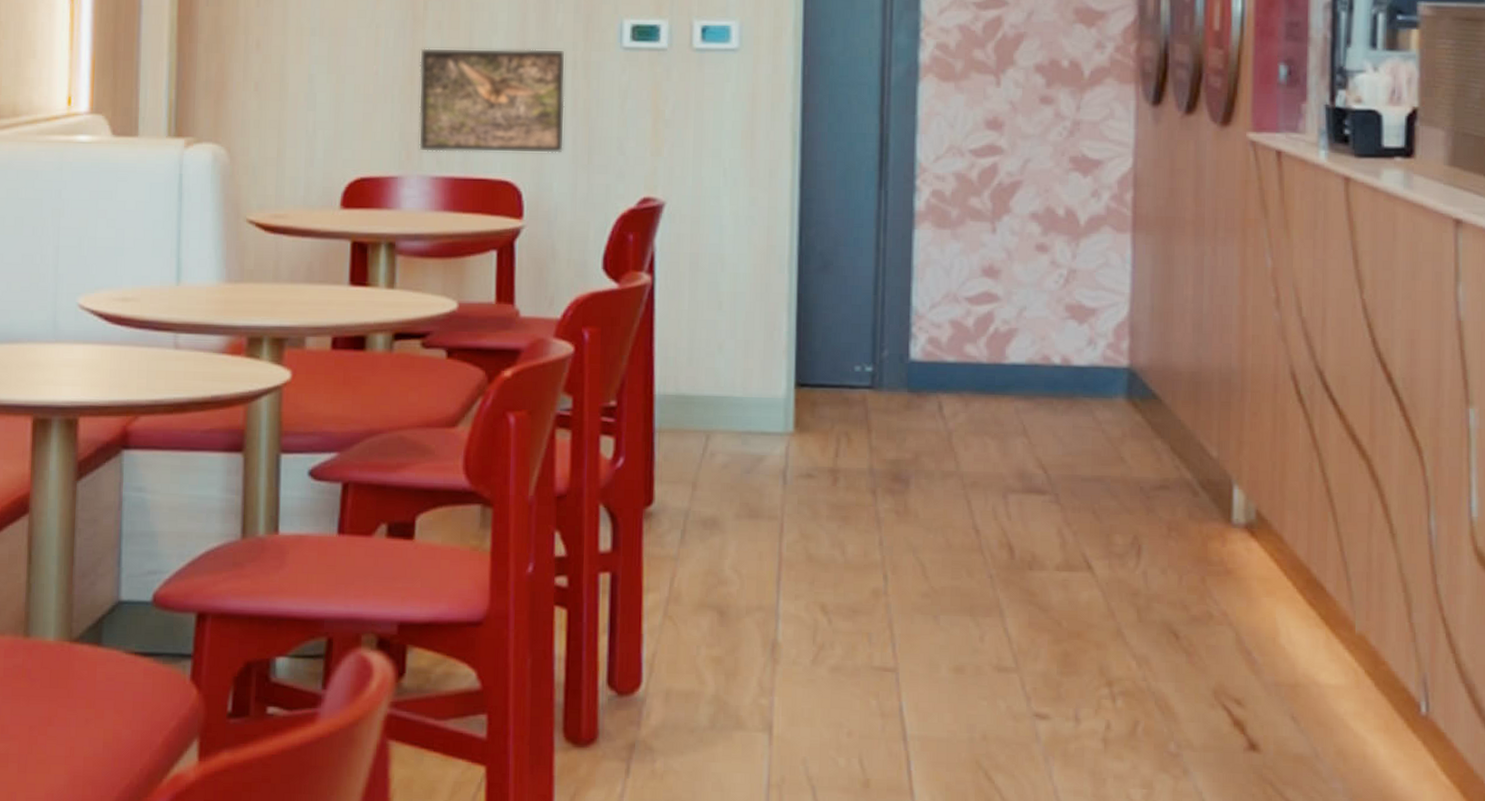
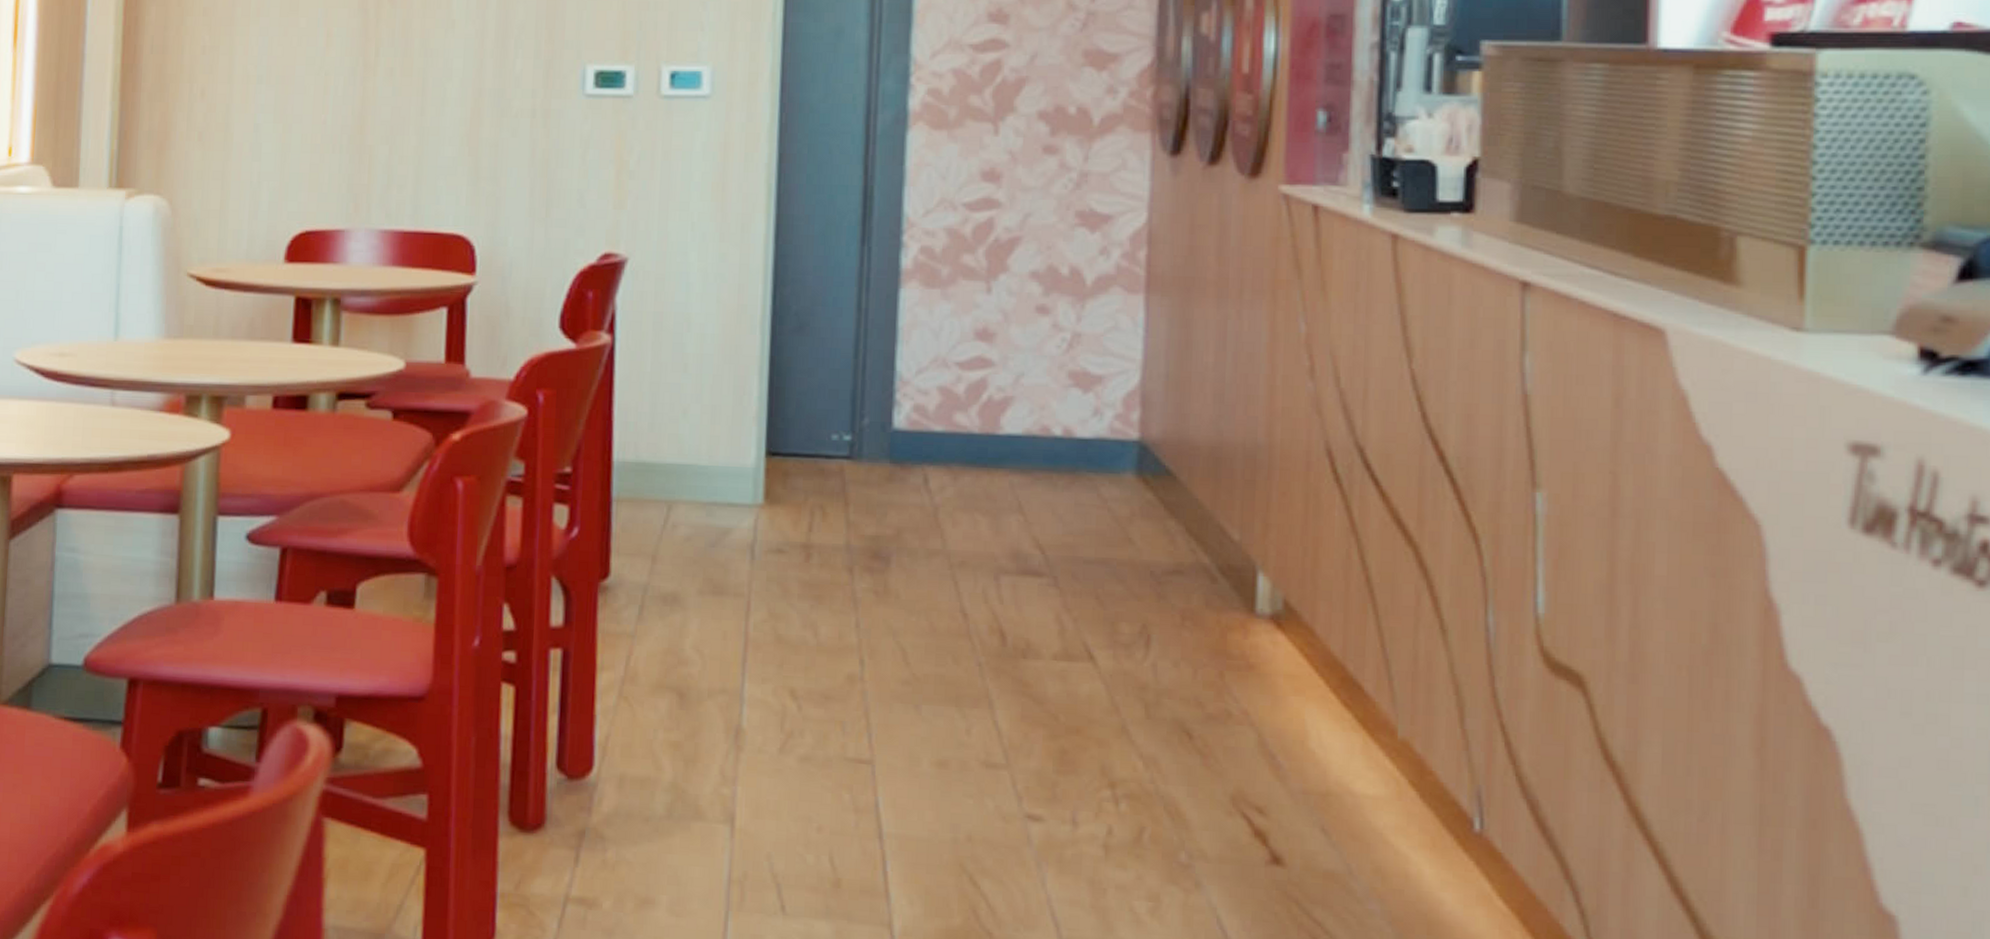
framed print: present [418,47,566,154] -> none [366,95,525,207]

